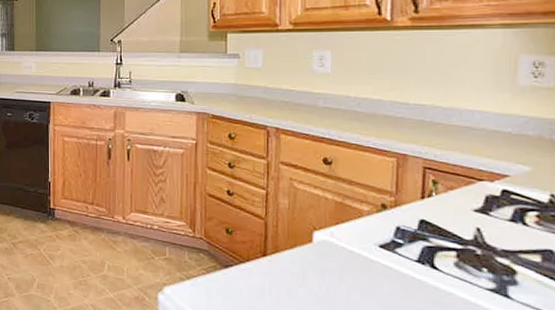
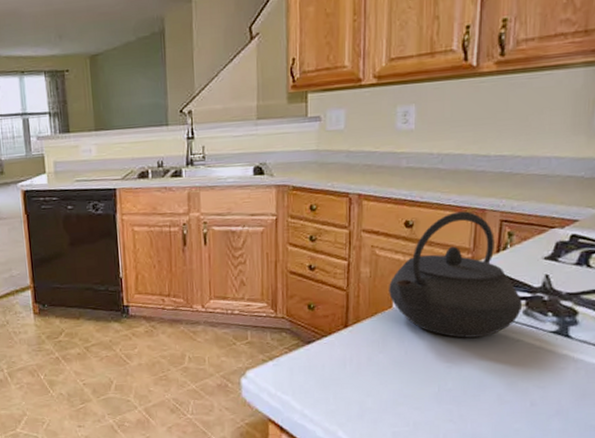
kettle: none [308,154,454,285] -> present [389,211,523,338]

